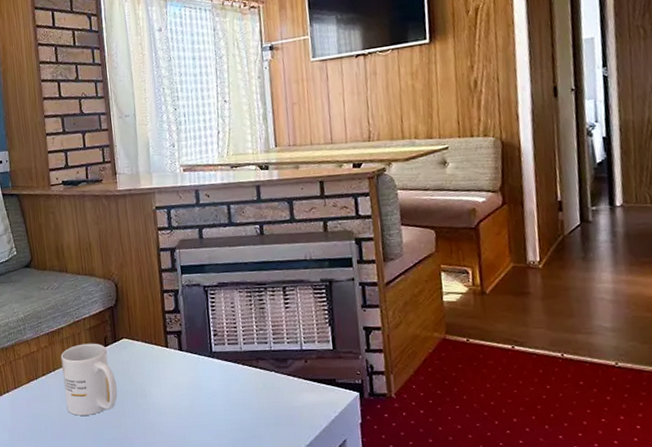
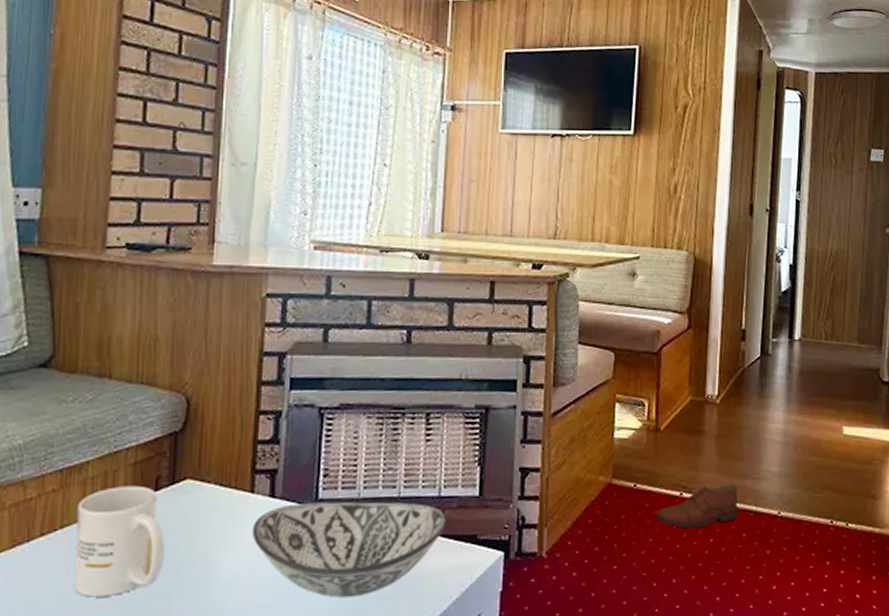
decorative bowl: none [170,353,311,423] -> present [252,501,448,598]
shoe: none [491,337,573,377] -> present [656,482,739,529]

